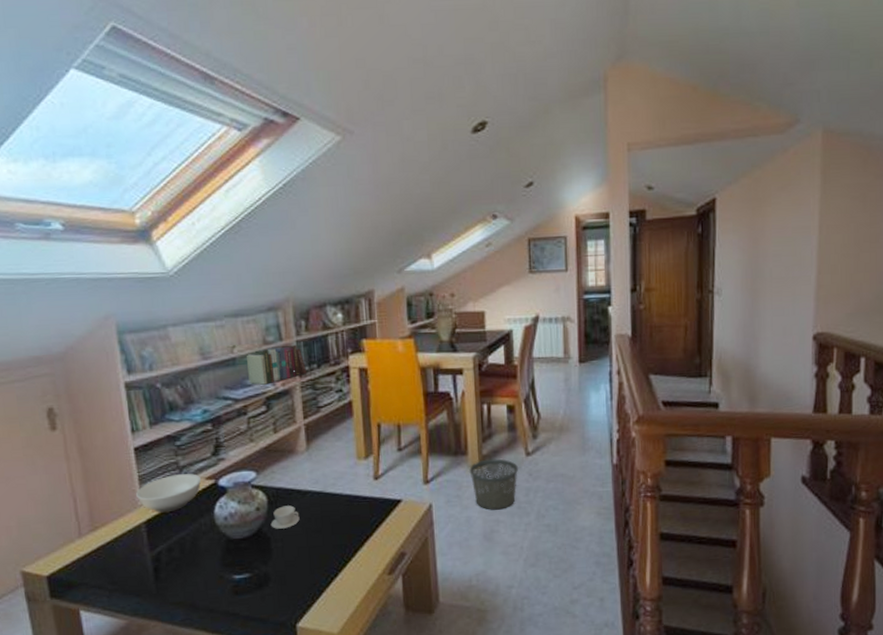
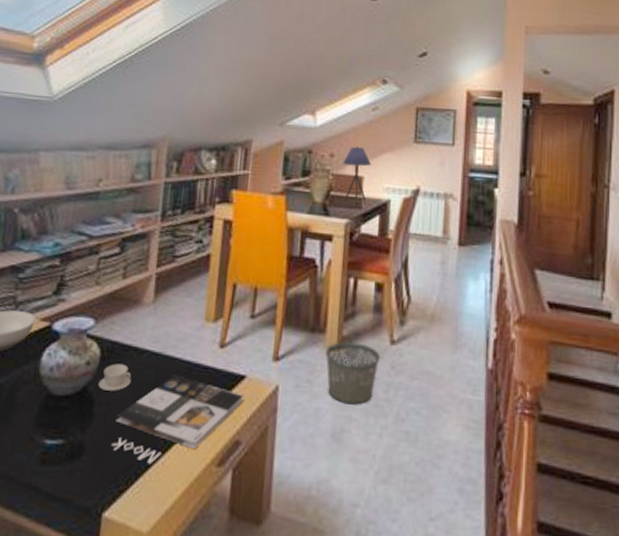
books: present [245,344,308,385] -> none [108,183,170,225]
magazine: none [292,507,403,582] -> present [111,374,245,464]
table lamp: none [463,283,491,338] -> present [342,146,372,205]

